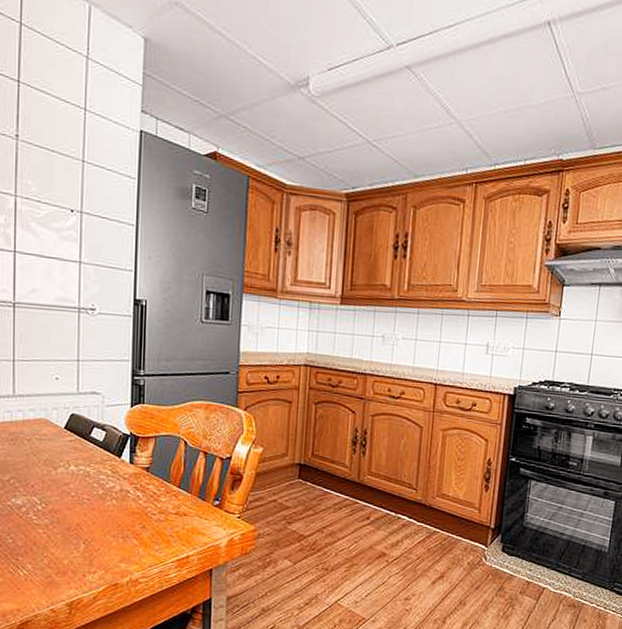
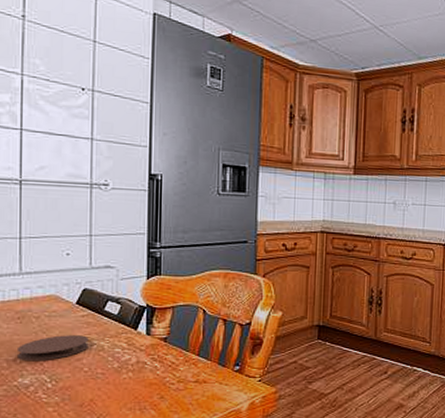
coaster: none [10,459,76,483] -> present [16,335,89,362]

